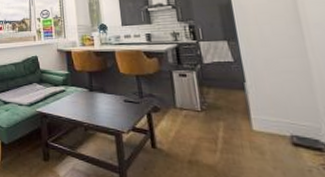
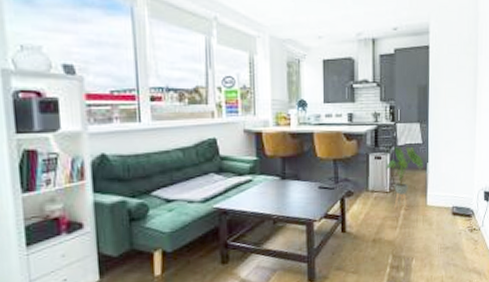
house plant: none [192,64,240,133] -> present [385,146,423,210]

